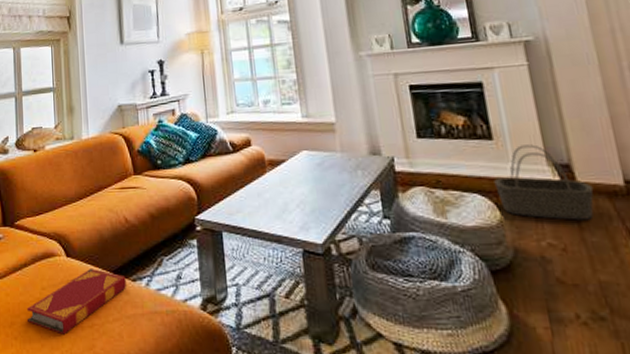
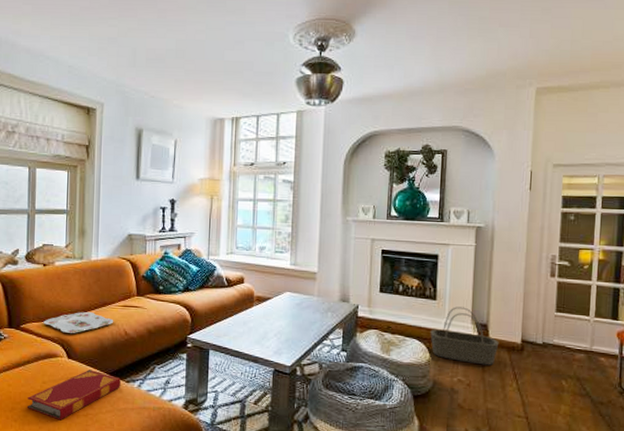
serving tray: none [37,198,112,226] -> present [43,311,114,333]

